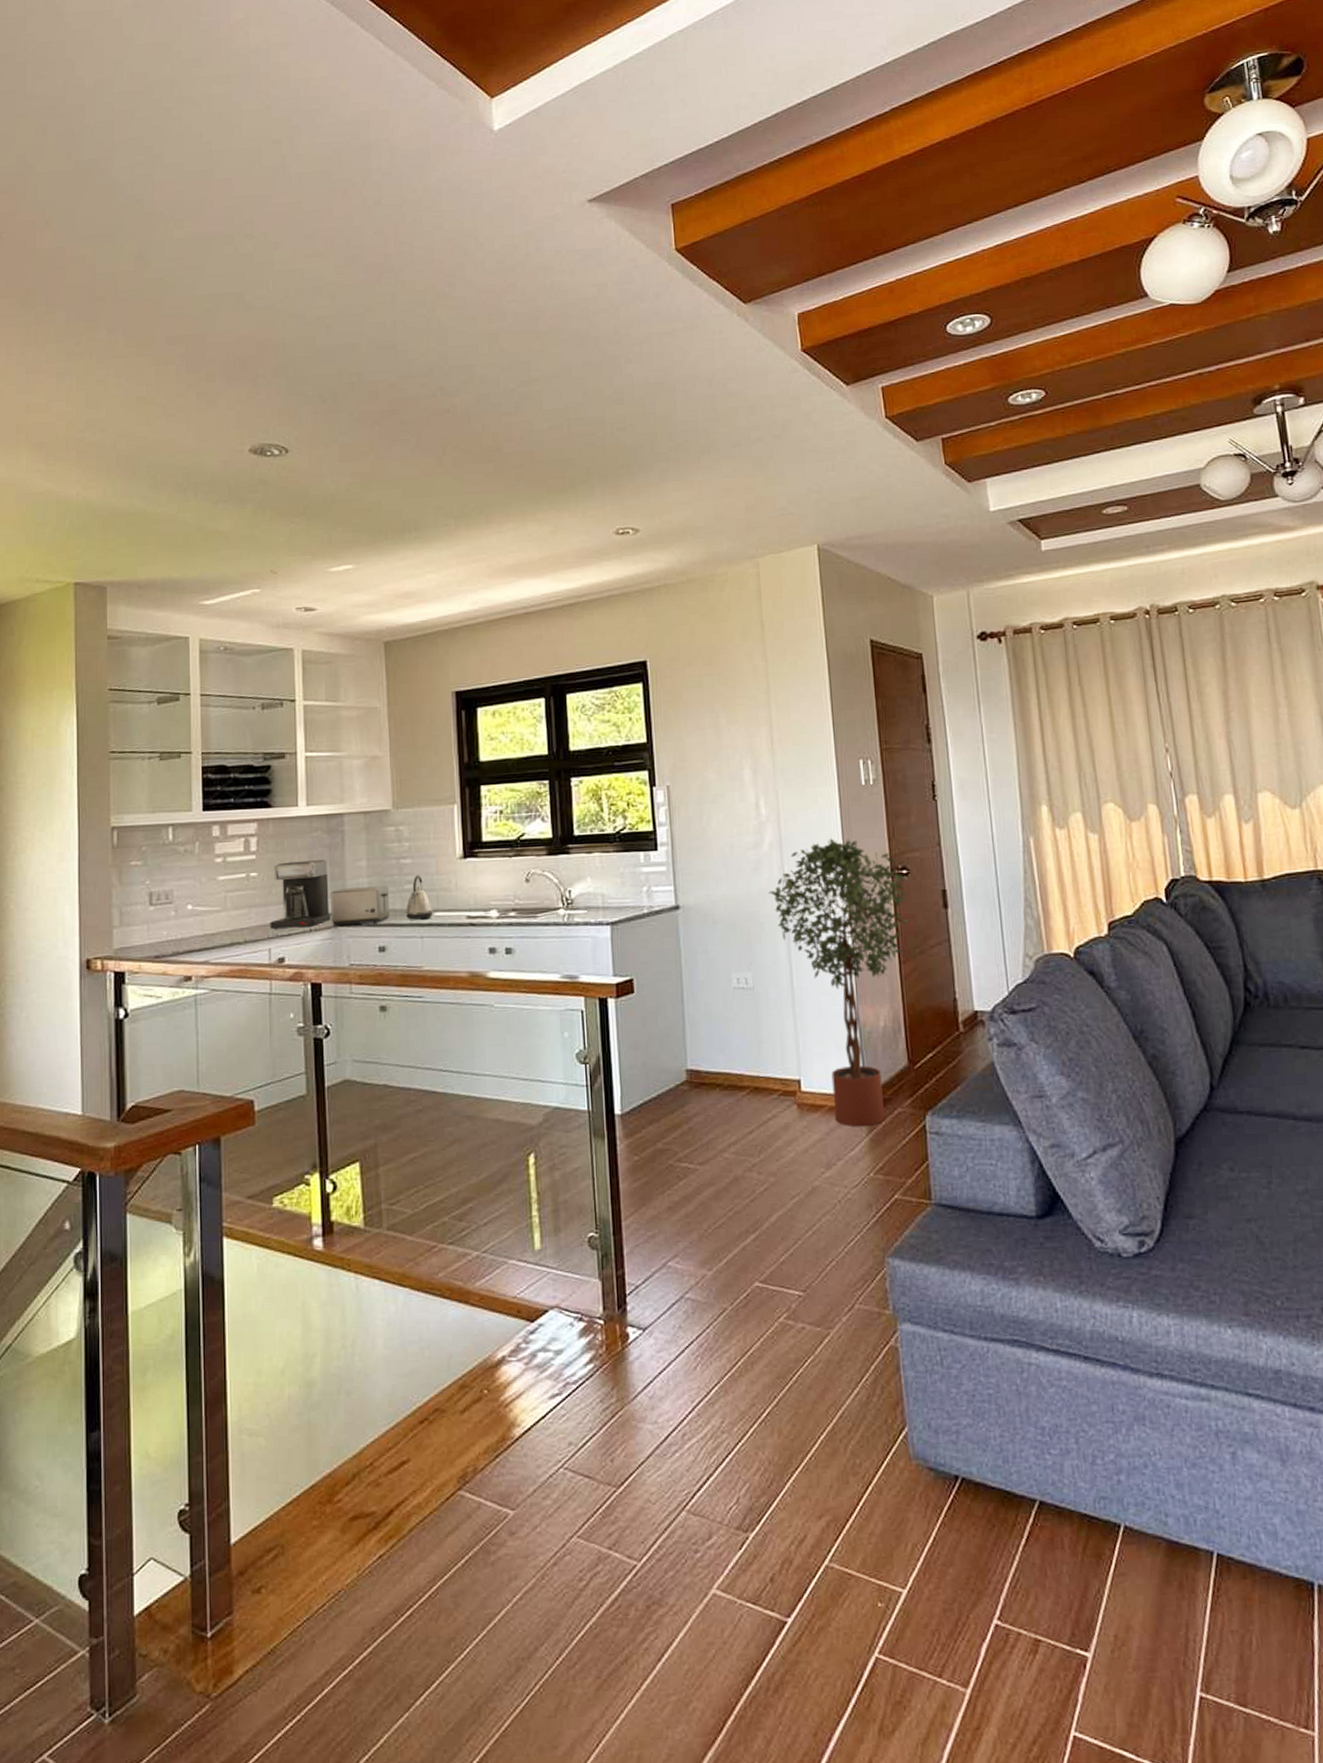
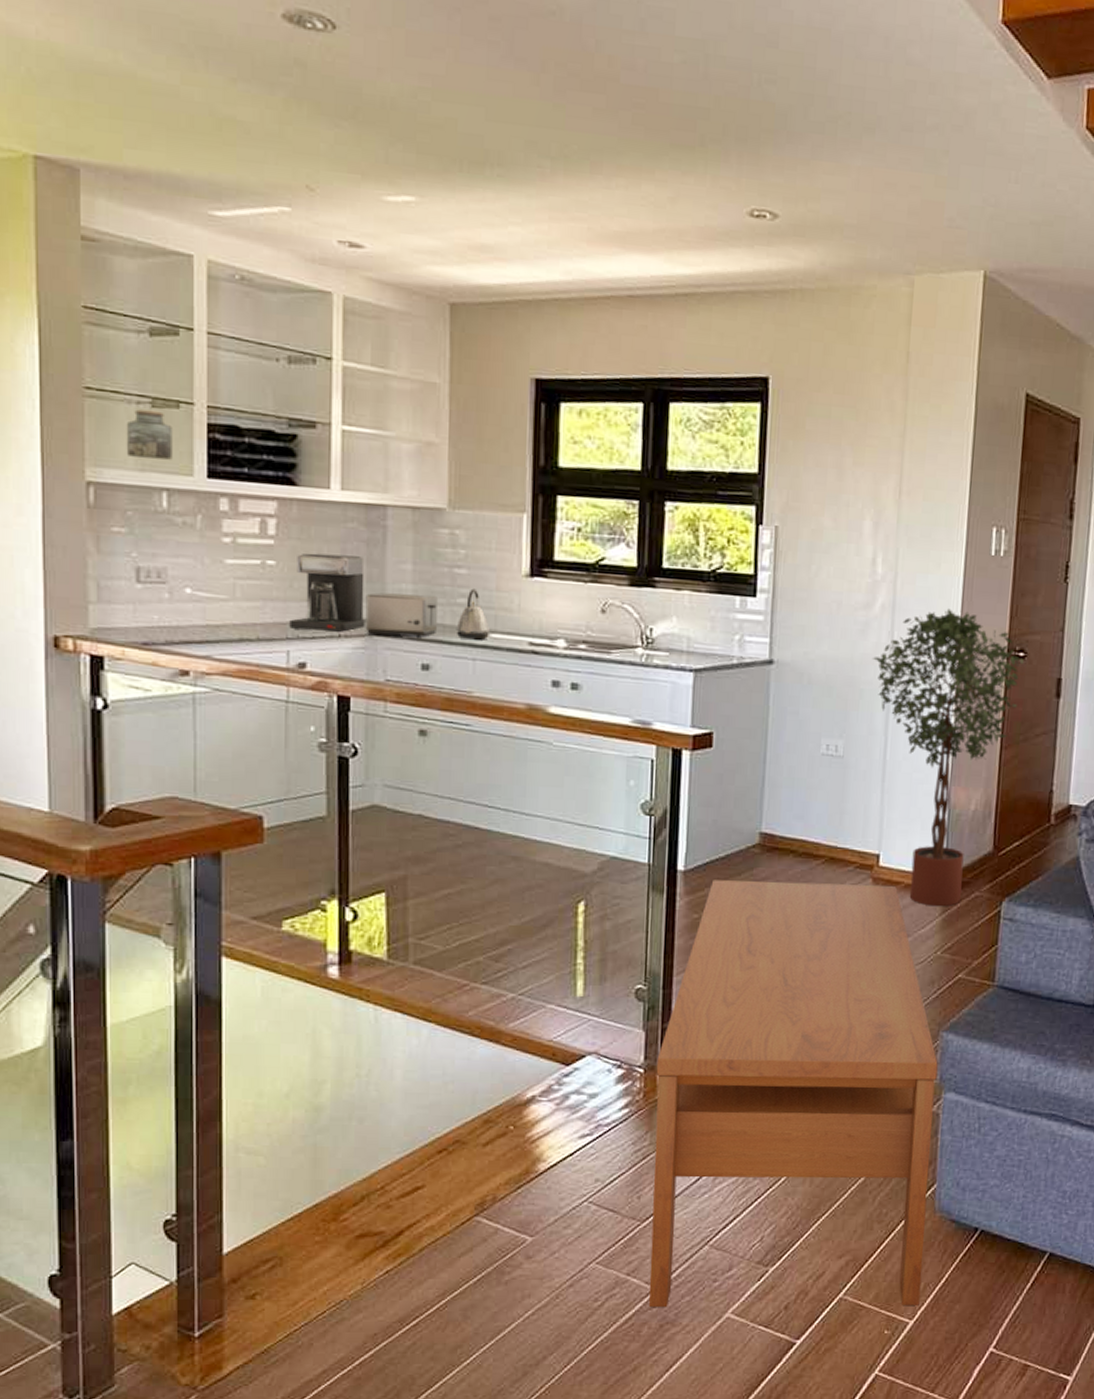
jar: none [141,762,176,802] -> present [126,409,173,460]
coffee table: none [615,1109,910,1586] -> present [649,880,938,1308]

